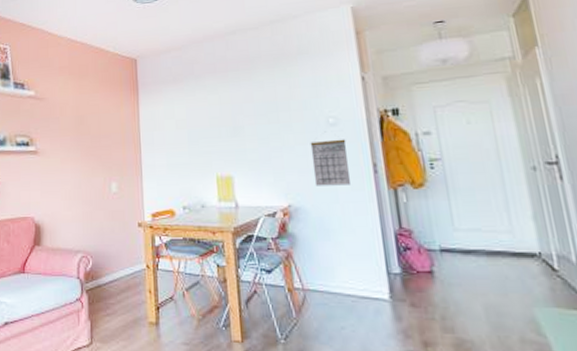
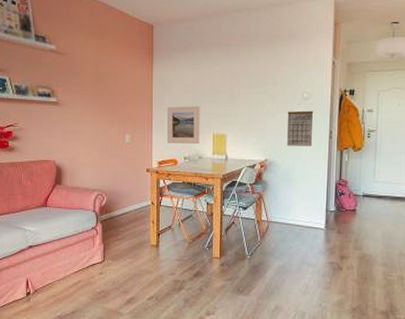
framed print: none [158,144,201,190] -> present [166,106,200,144]

